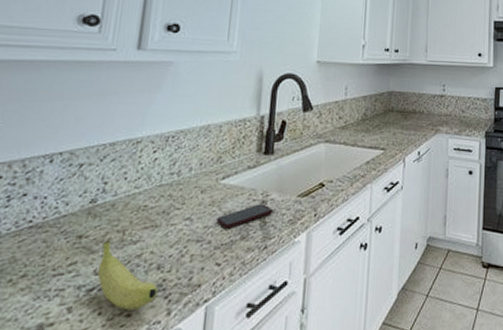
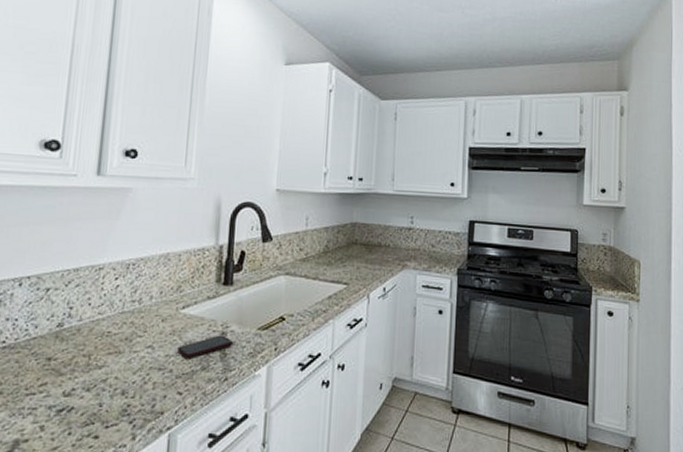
fruit: present [97,240,158,310] -> none [66,363,122,432]

